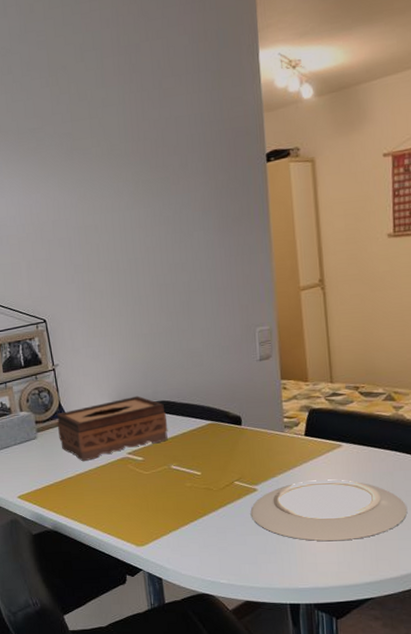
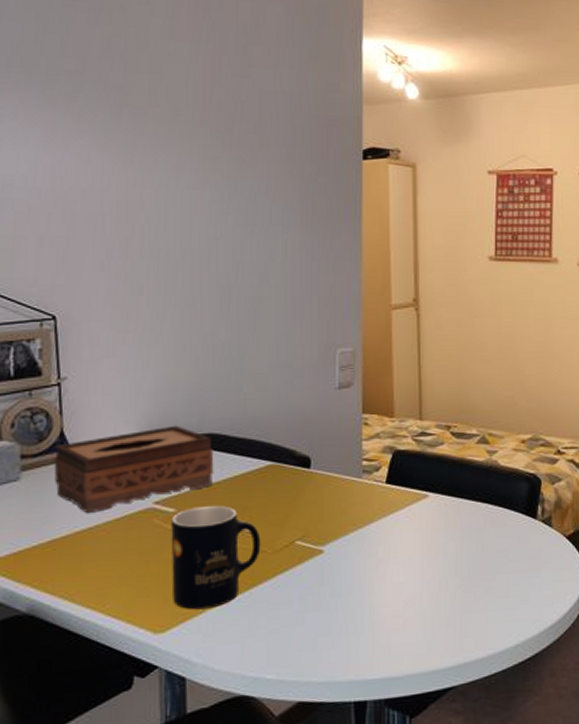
mug: none [141,454,208,531] -> present [171,505,261,610]
plate: present [250,479,408,542] -> none [313,537,498,617]

